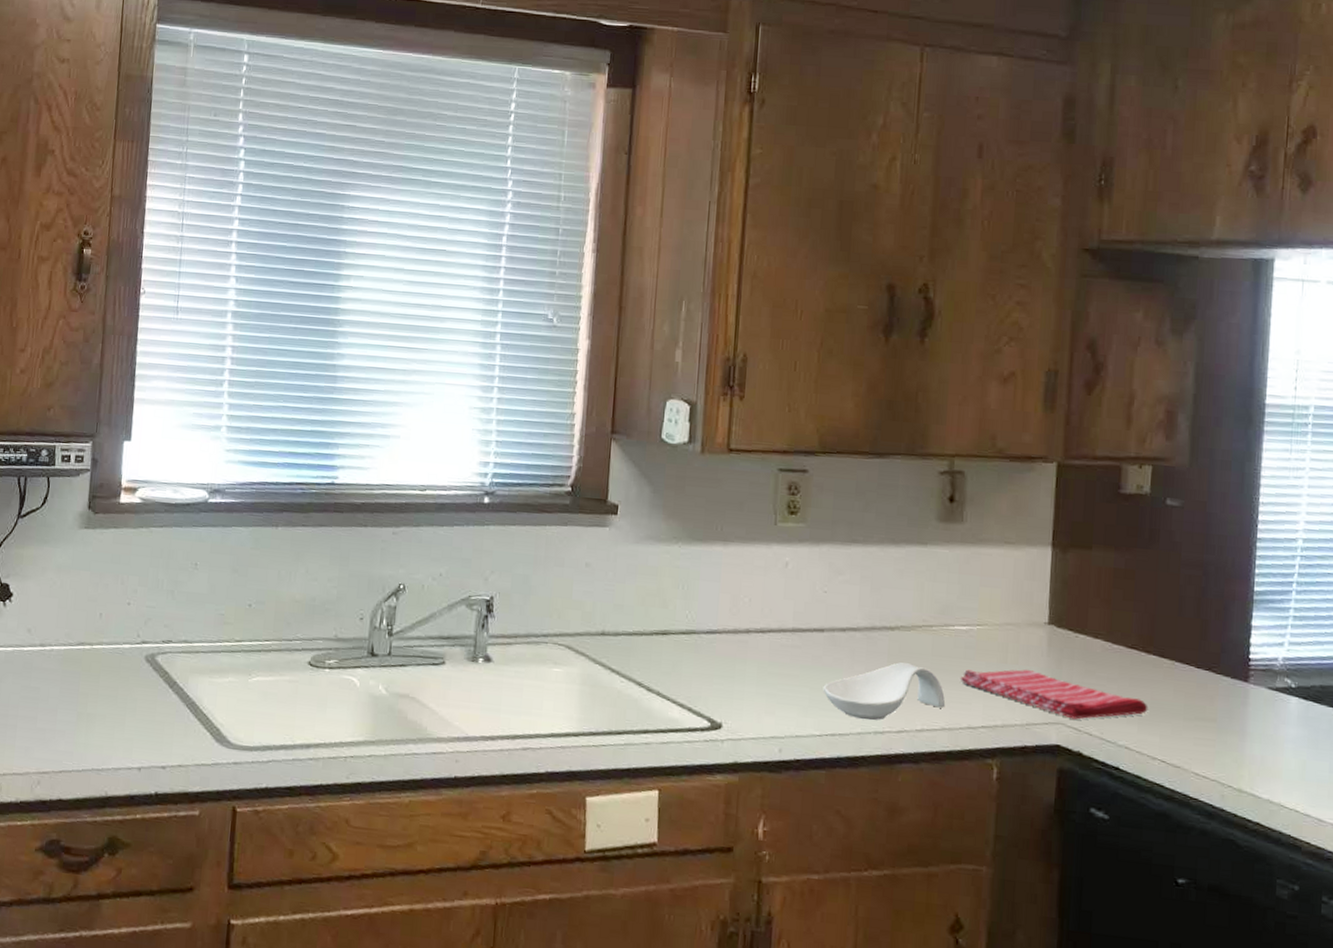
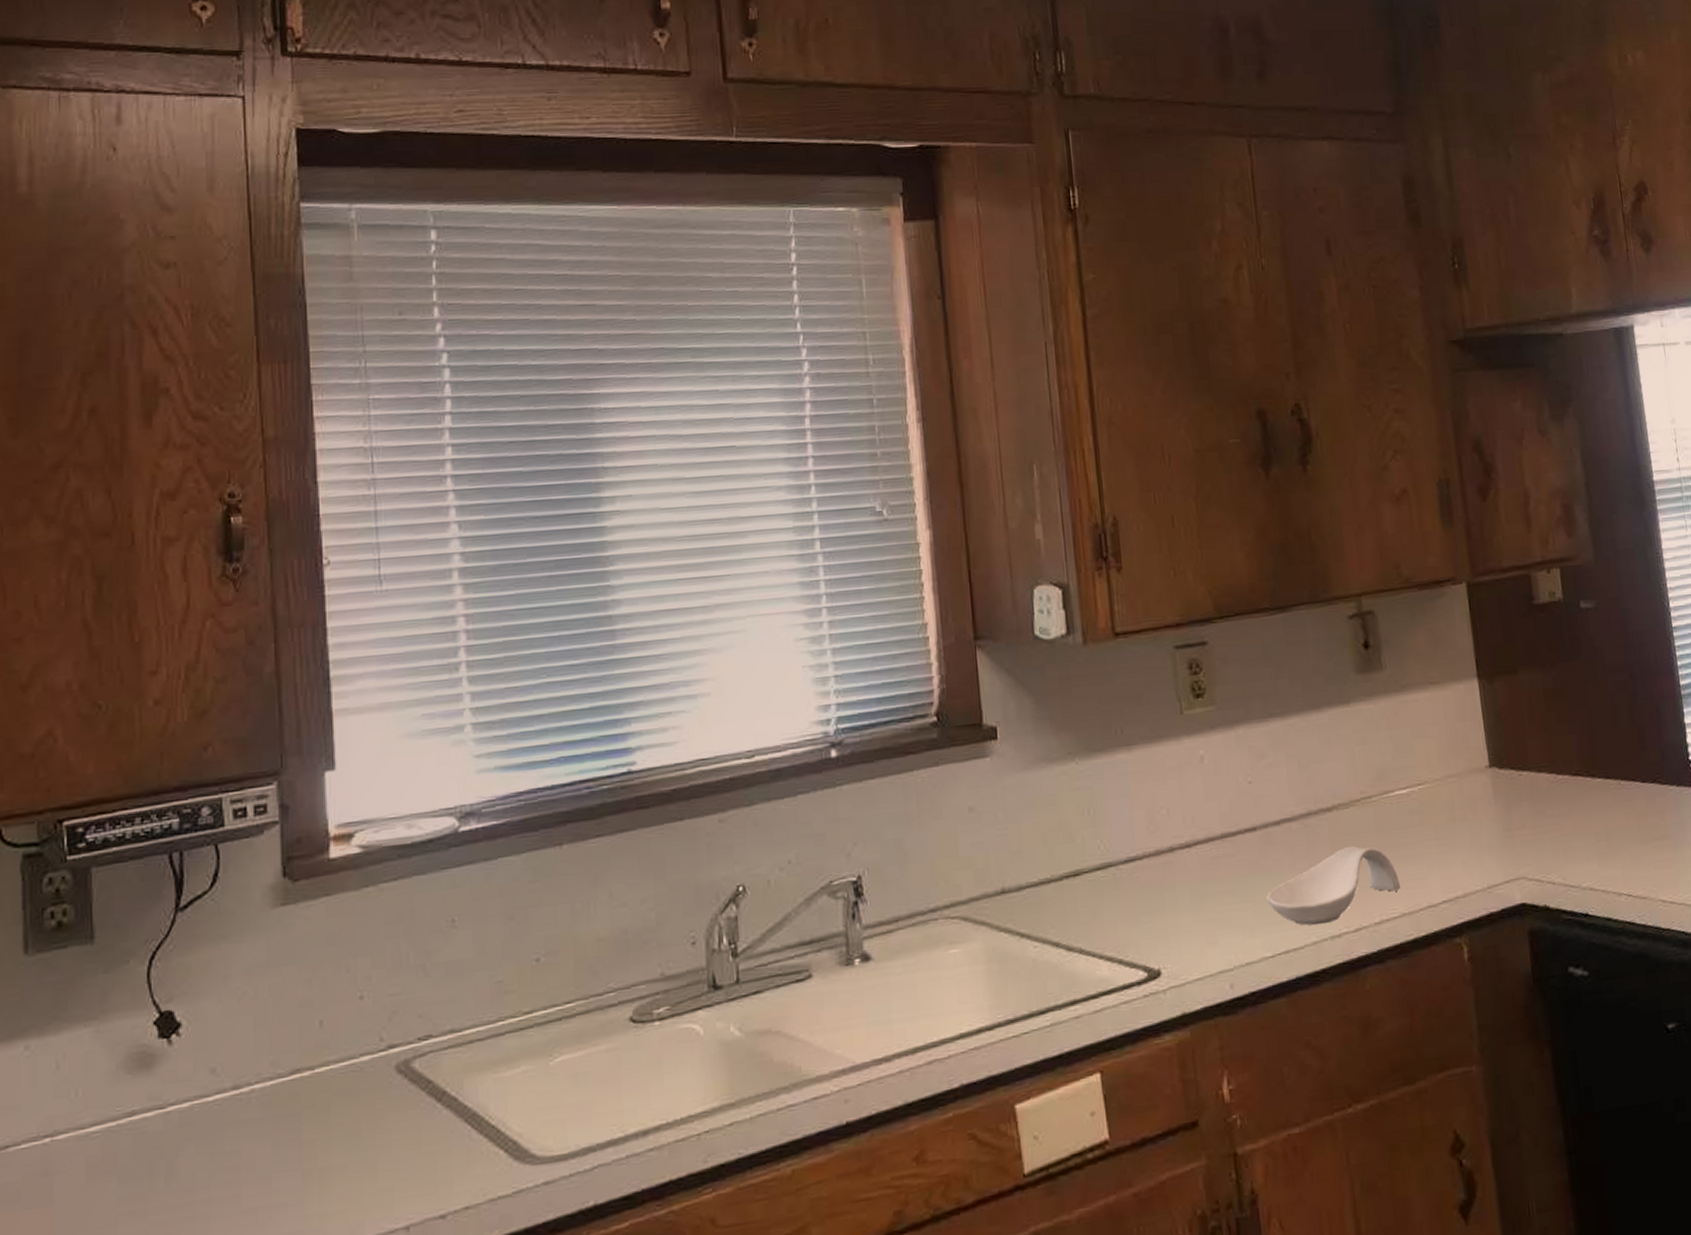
dish towel: present [960,669,1148,720] -> none [1410,824,1605,870]

